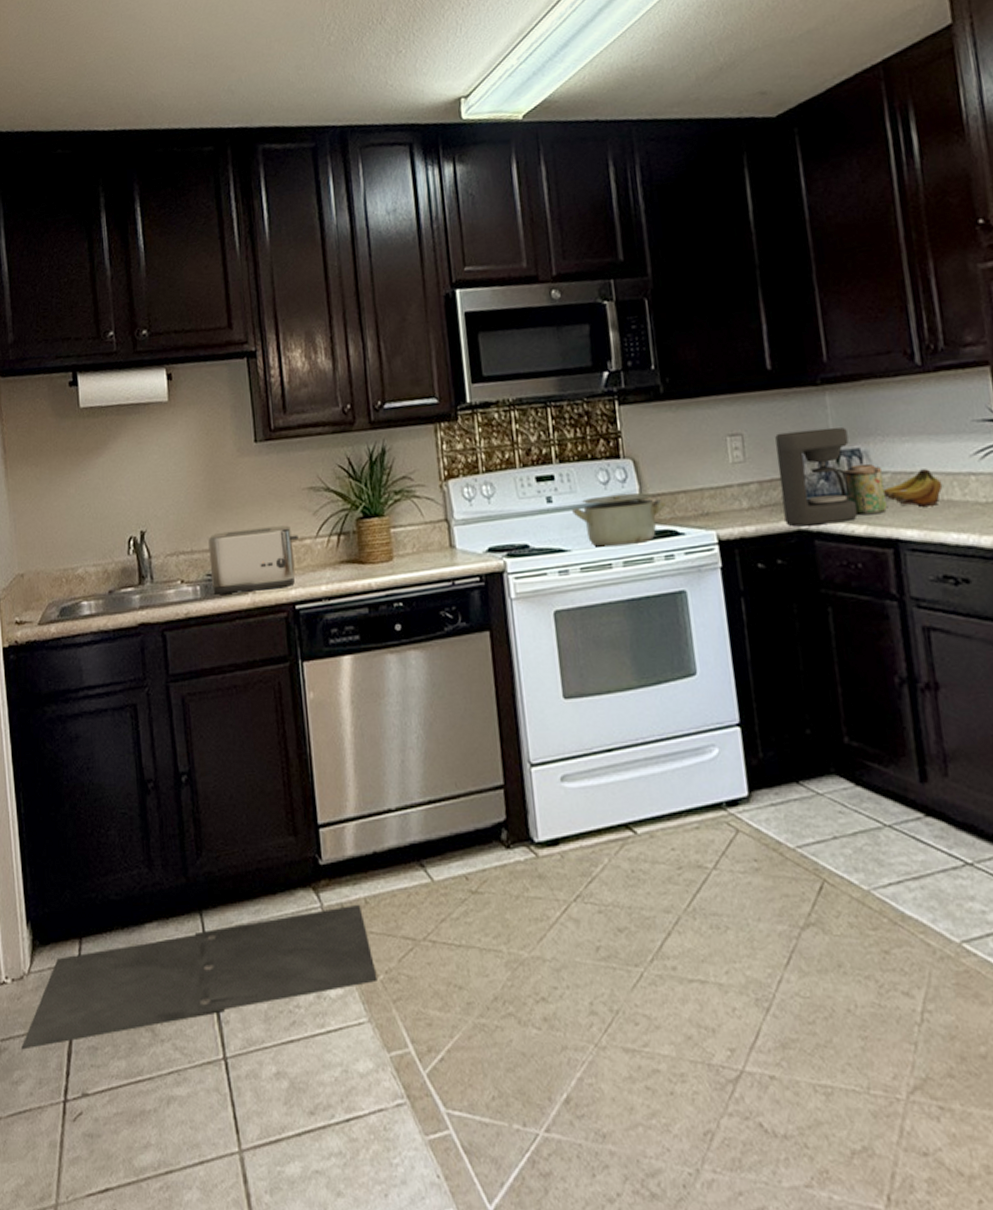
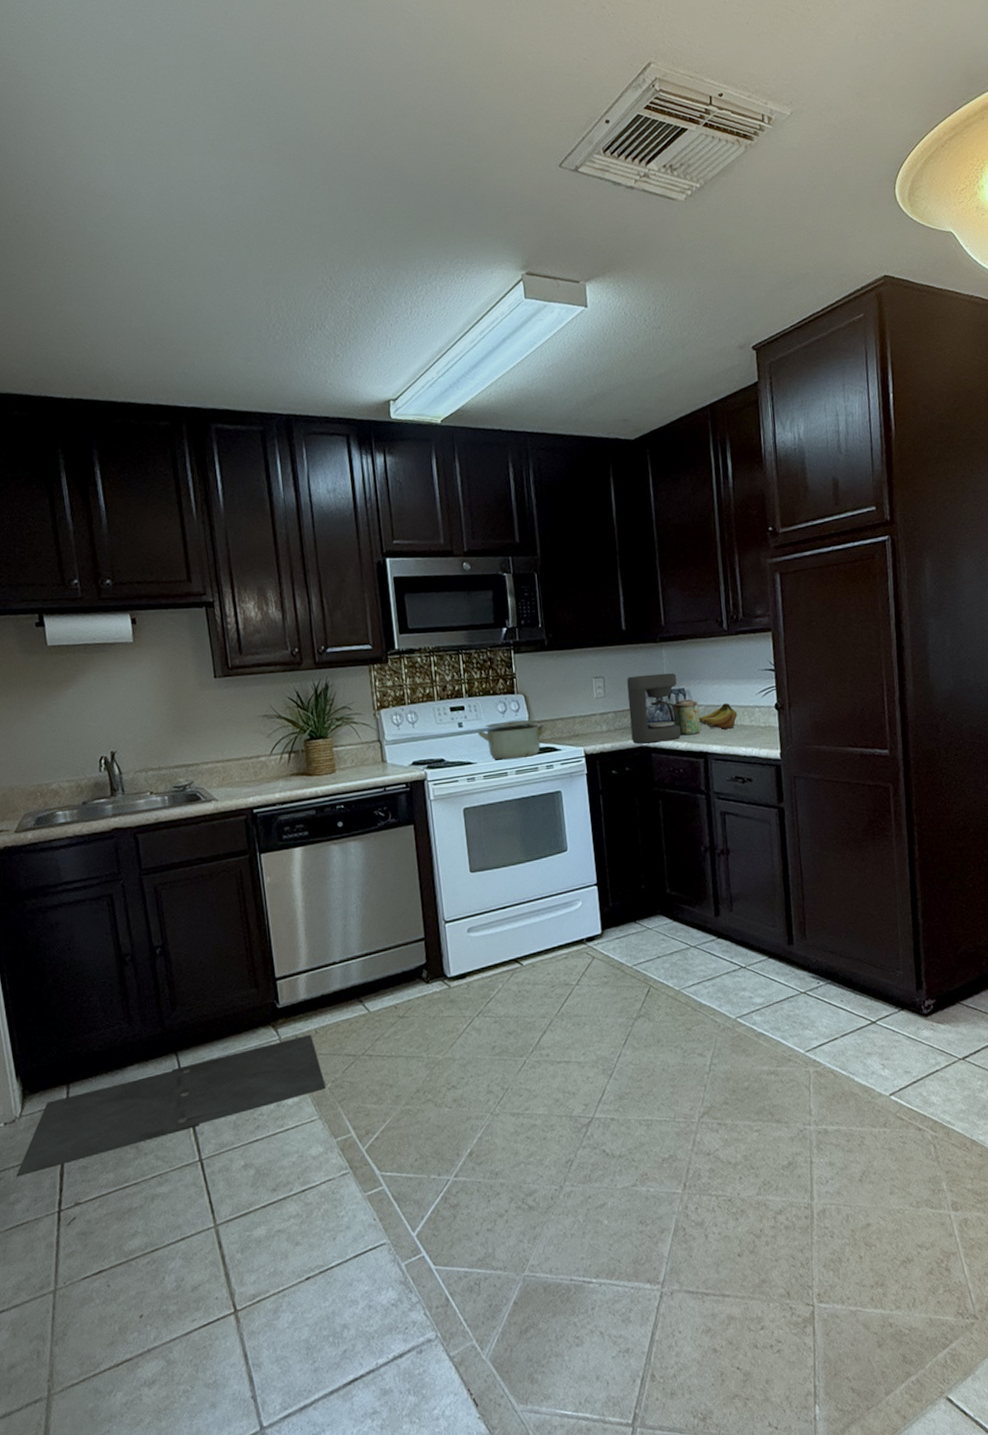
toaster: present [208,525,298,596] -> none [174,746,255,804]

